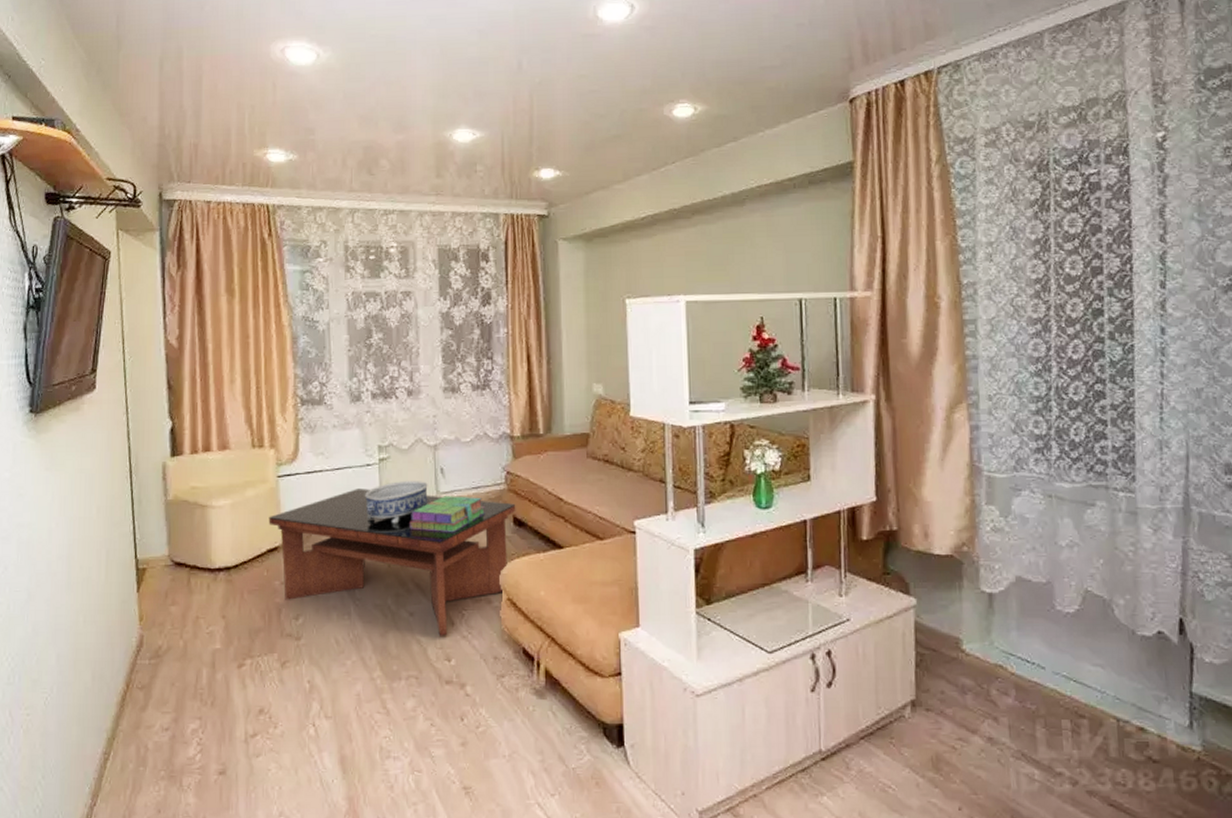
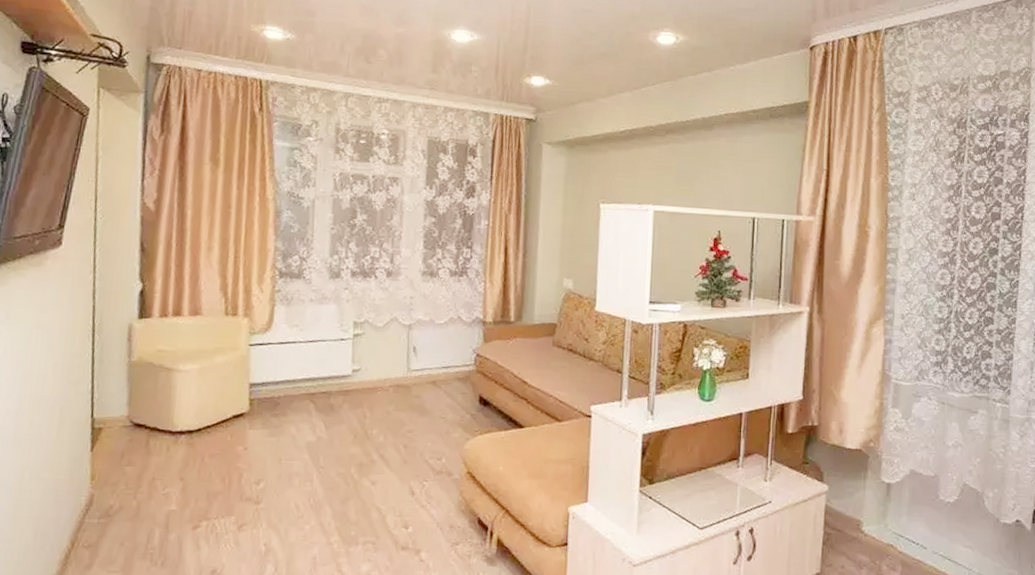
coffee table: present [268,489,516,636] -> none [236,361,483,505]
decorative bowl: present [365,481,428,524] -> none [337,357,400,397]
stack of books: present [409,496,485,533] -> none [378,373,453,409]

